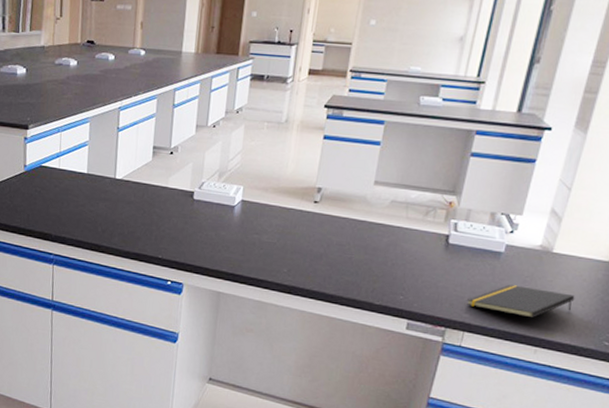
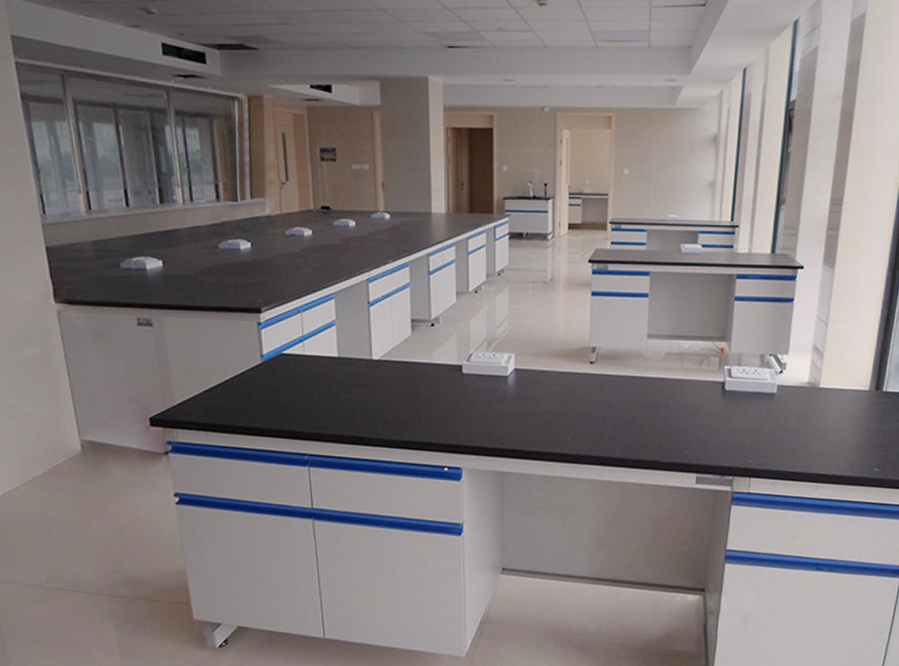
notepad: present [467,284,575,318] -> none [749,424,844,455]

